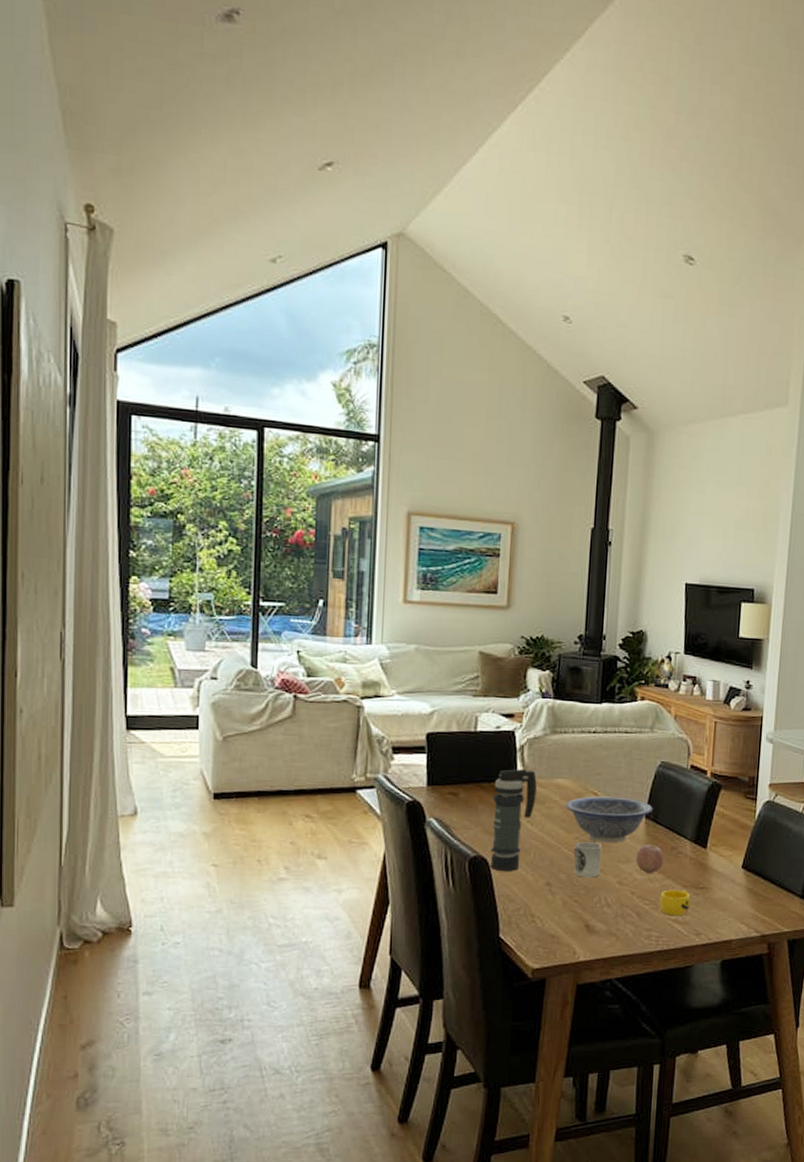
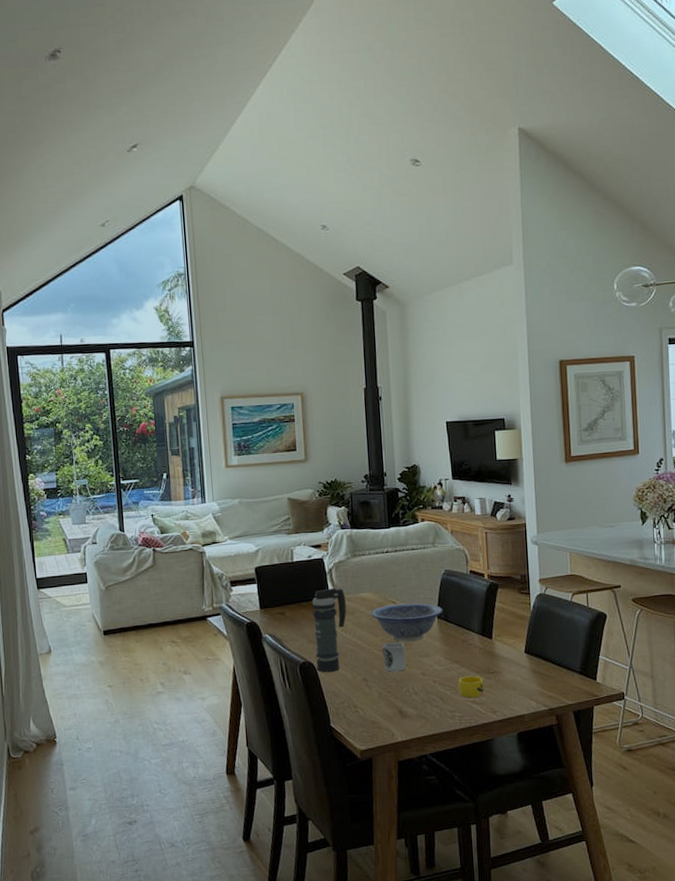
fruit: present [636,845,664,874] -> none [434,640,457,664]

